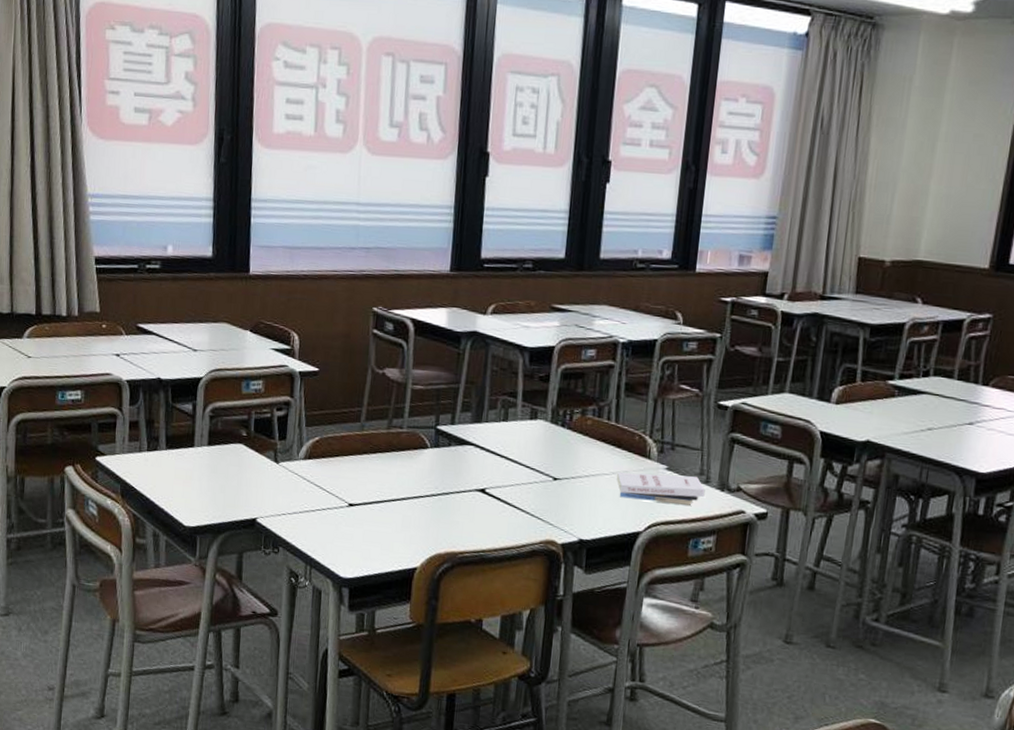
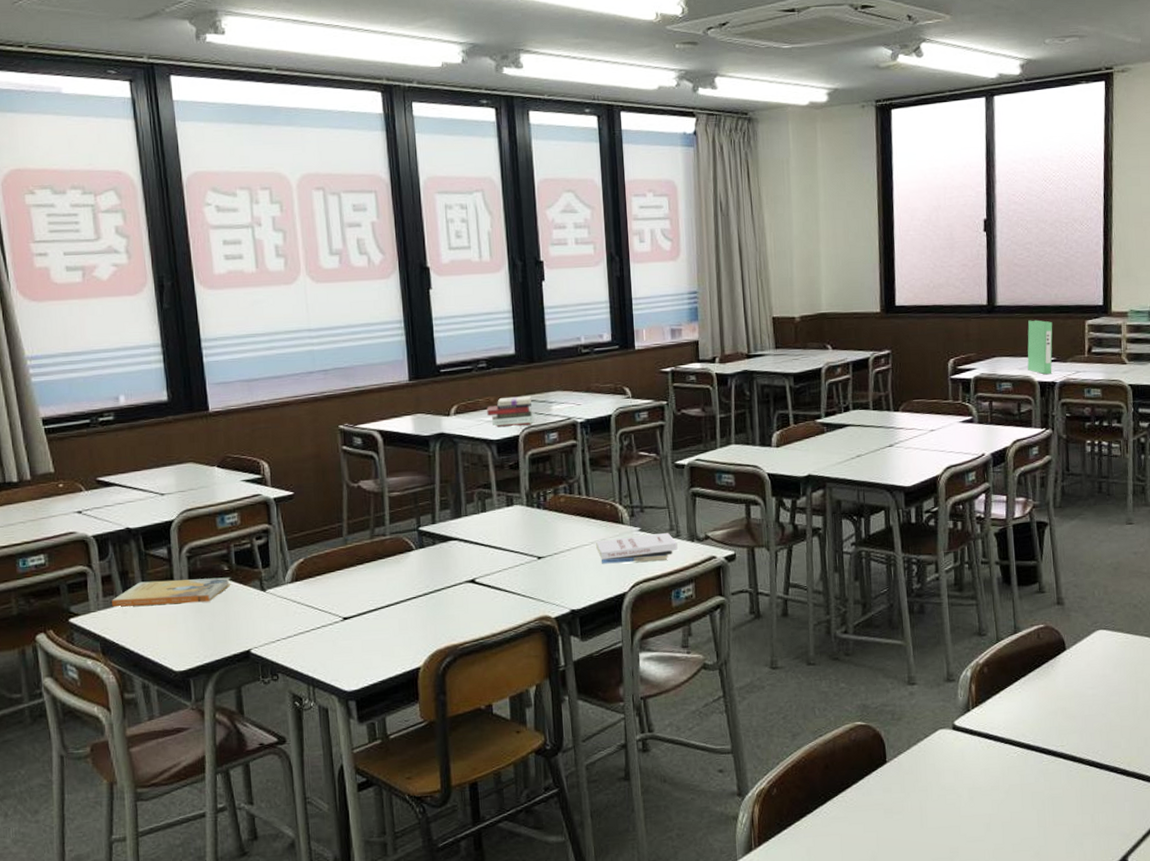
book: none [136,433,248,464] -> present [112,577,231,607]
books: none [525,303,575,337] -> present [487,395,535,427]

